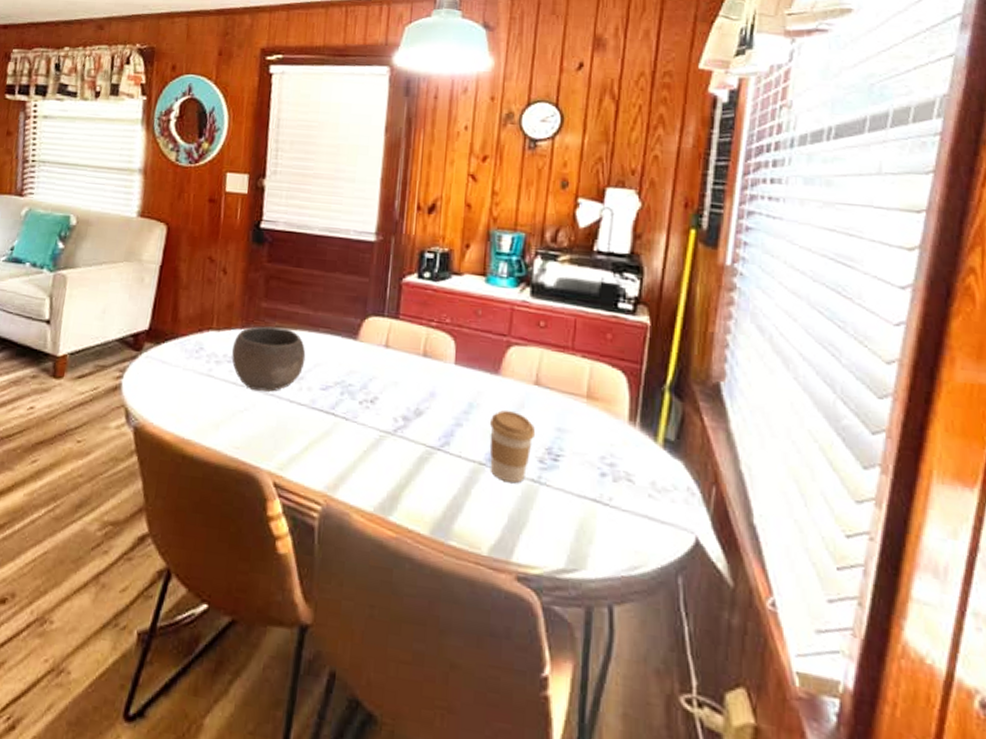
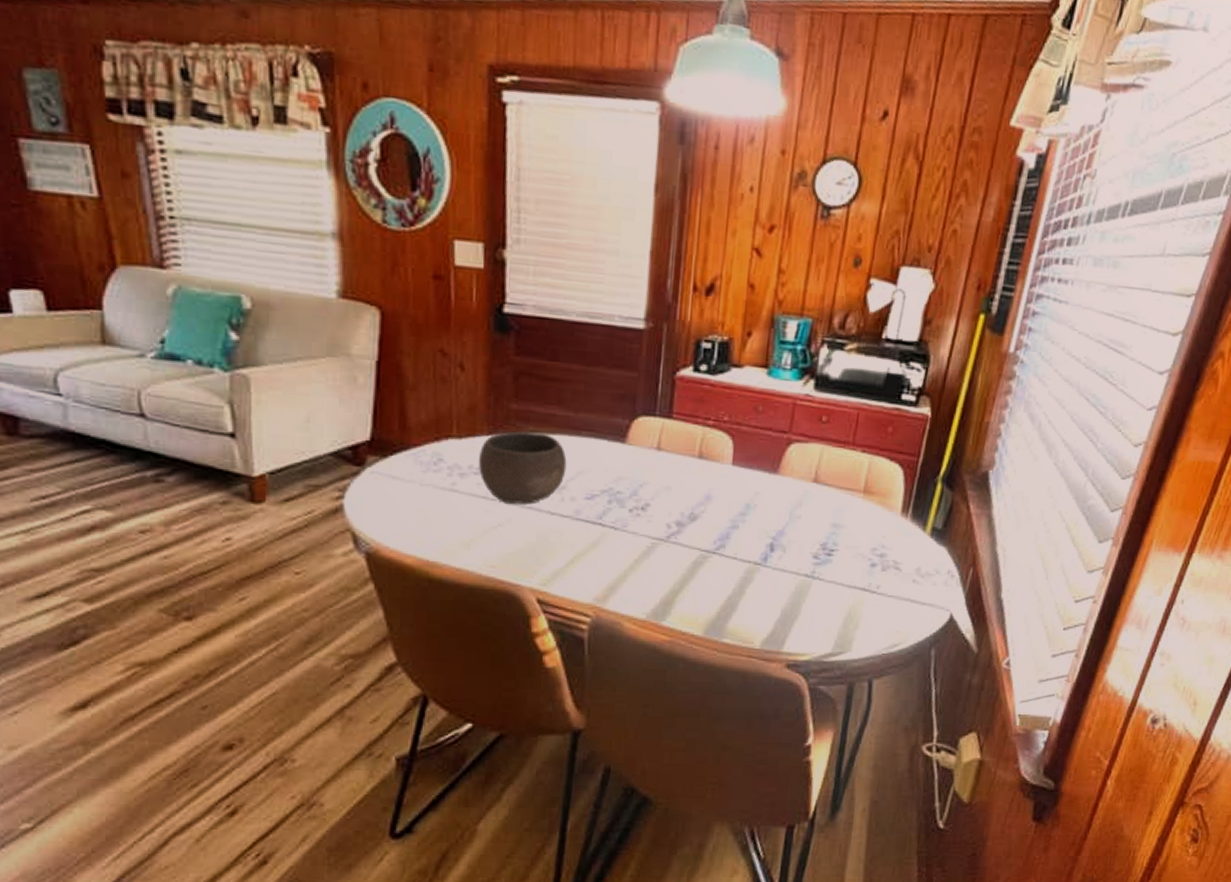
coffee cup: present [489,410,536,483] -> none [765,510,812,579]

